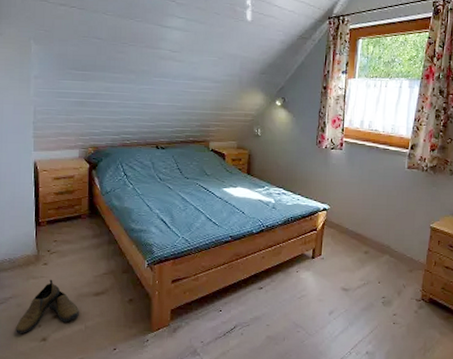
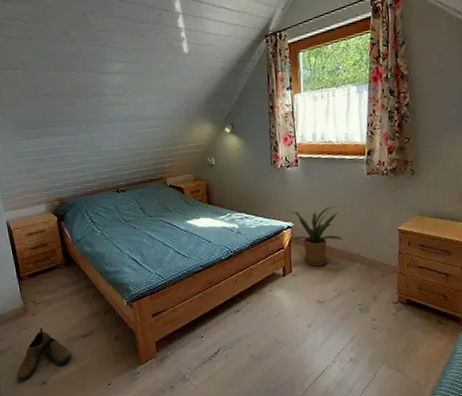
house plant: none [325,193,377,253] -> present [287,205,344,267]

